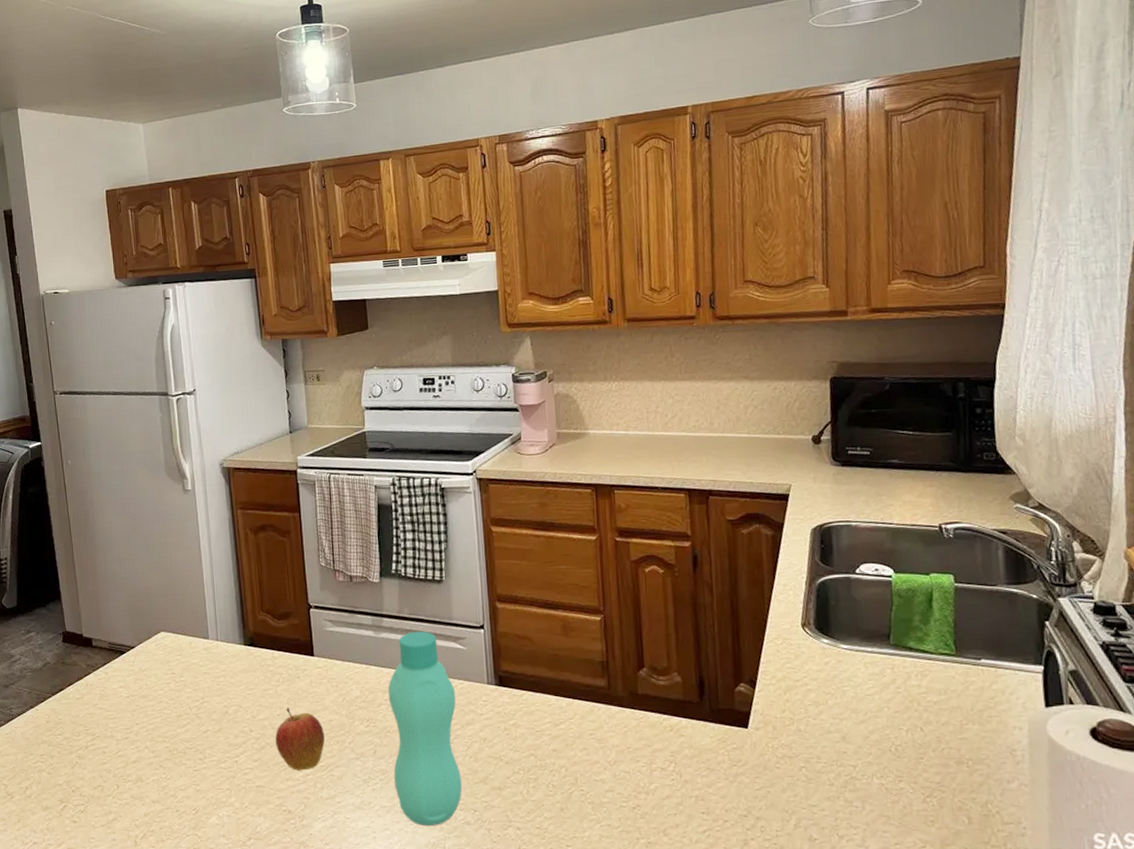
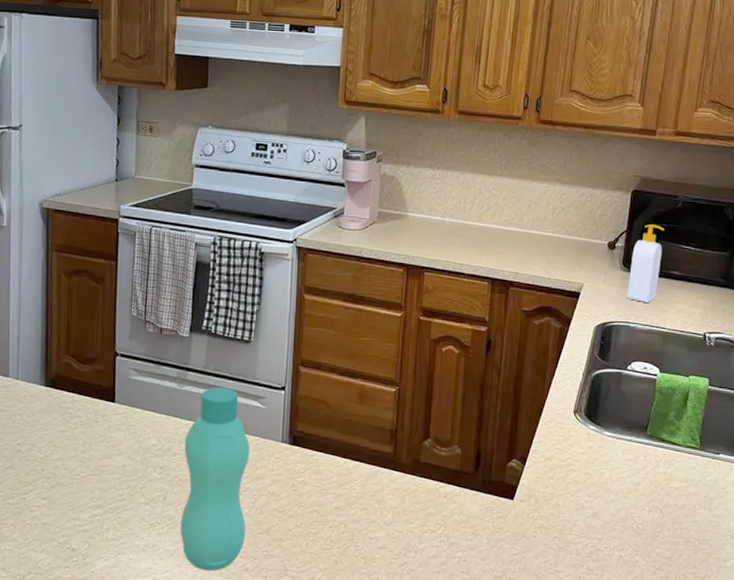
fruit: present [275,707,325,771] -> none [66,449,117,511]
soap bottle: none [841,411,877,499] -> present [627,224,664,304]

